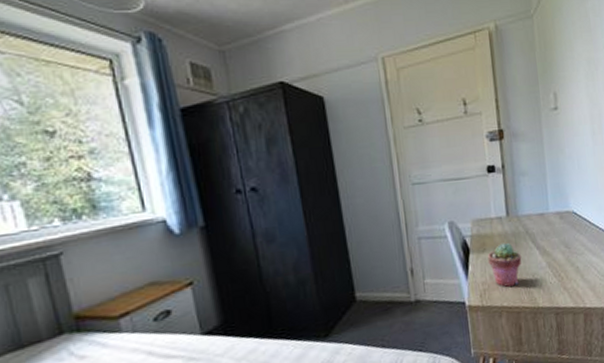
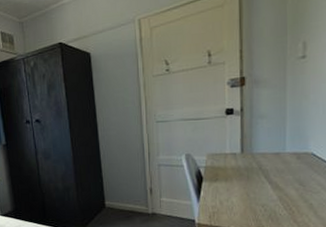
potted succulent: present [487,242,522,287] -> none [219,175,253,214]

